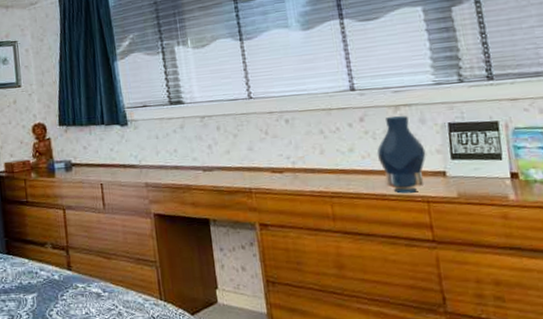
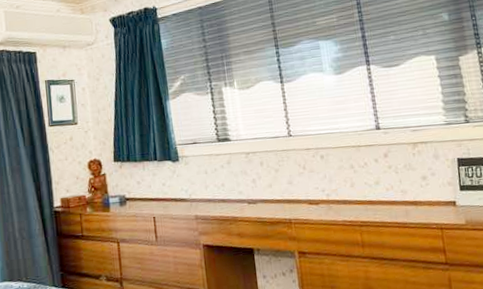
vase: present [376,115,426,195] -> none [398,152,440,223]

